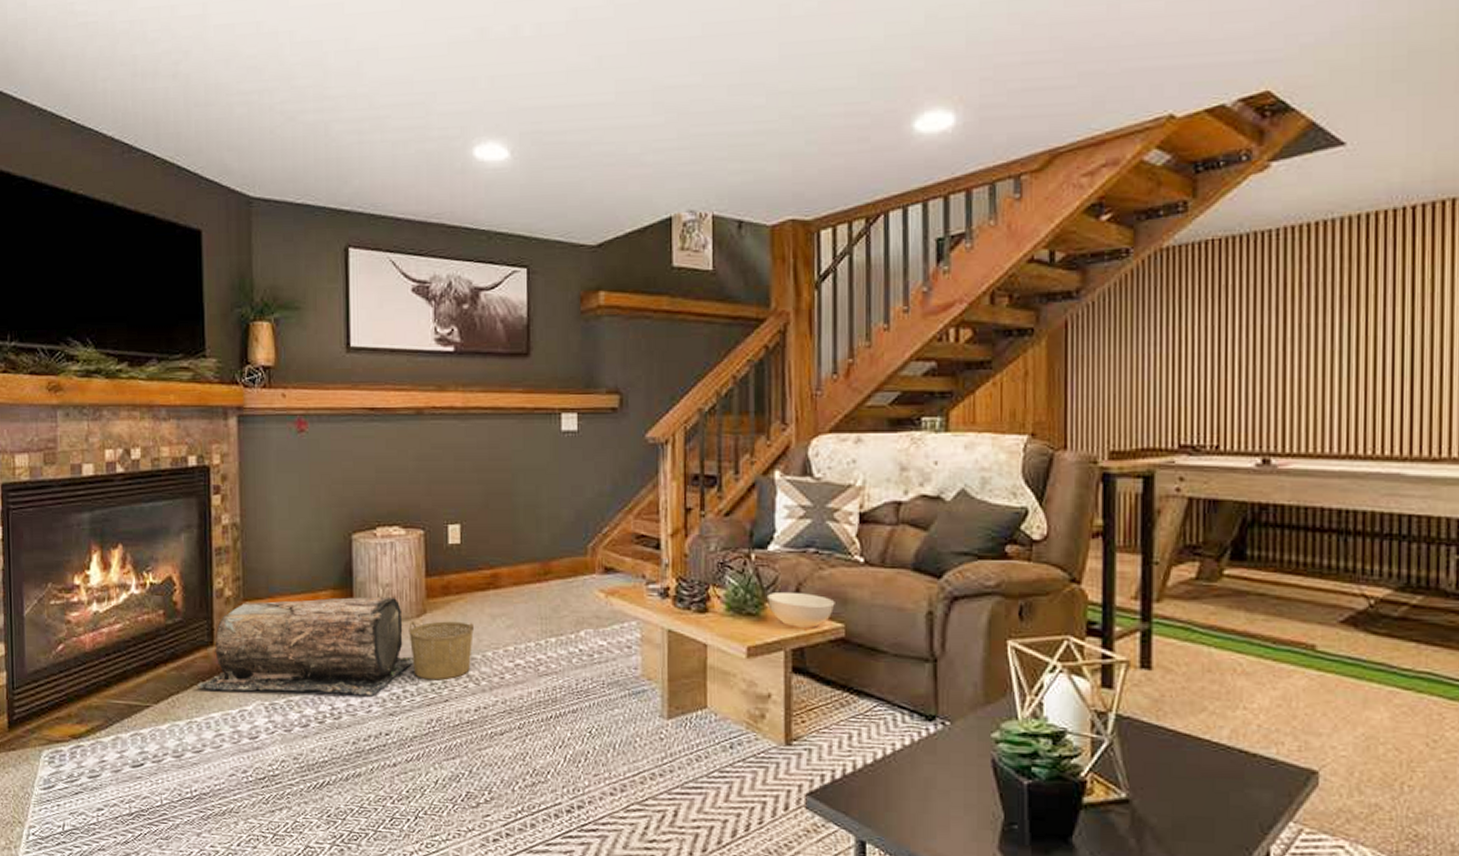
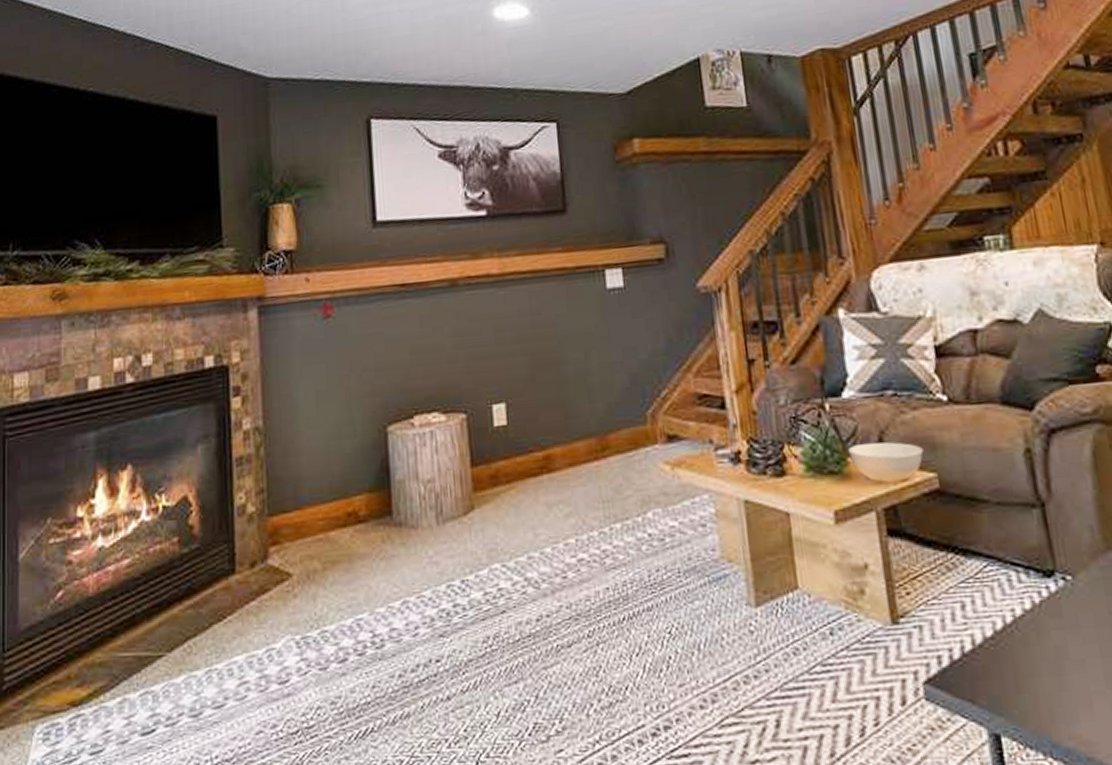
log: present [196,596,413,695] -> none [216,494,463,629]
basket: present [408,621,475,681] -> none [455,514,530,589]

